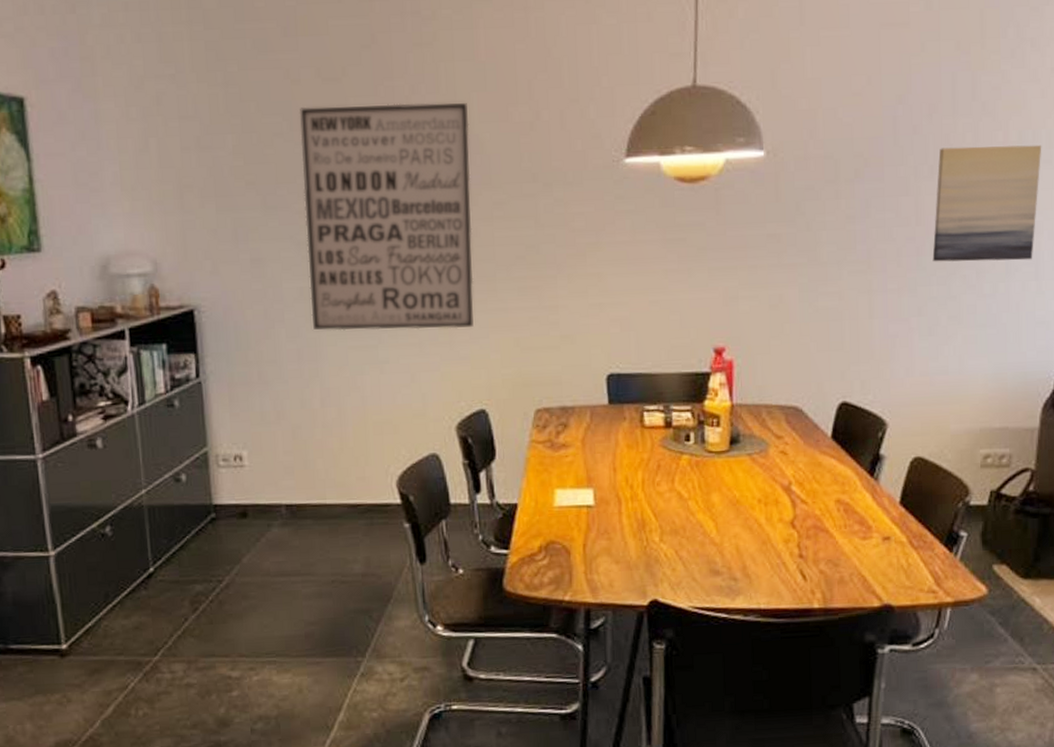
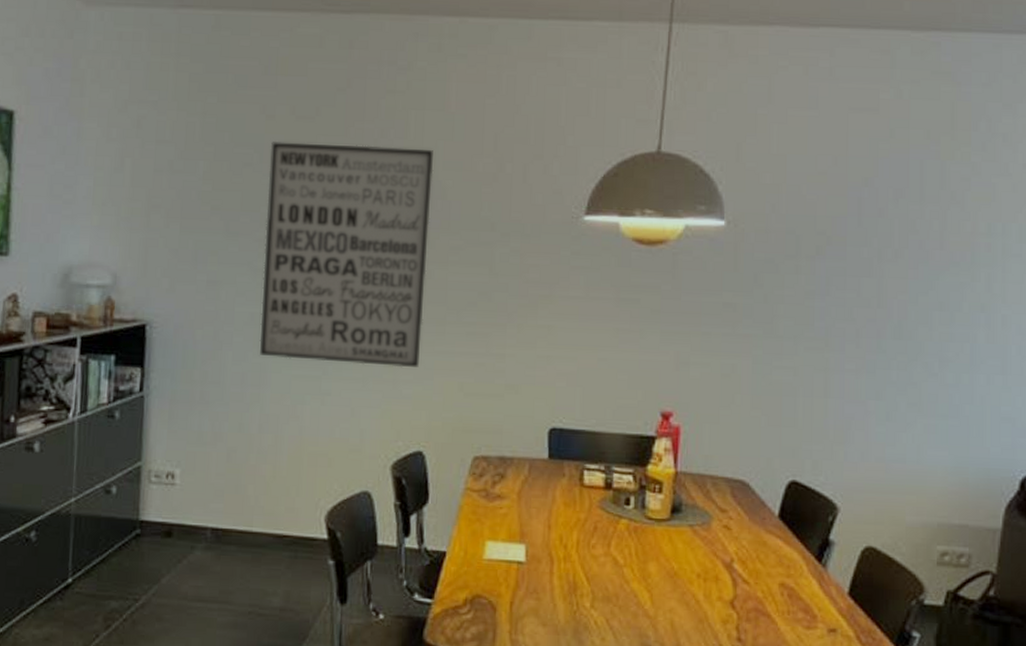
wall art: present [932,145,1042,262] -> none [893,233,1012,353]

